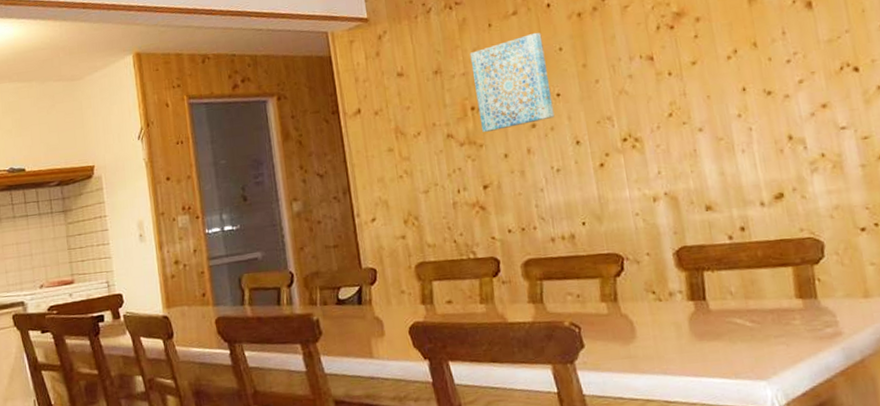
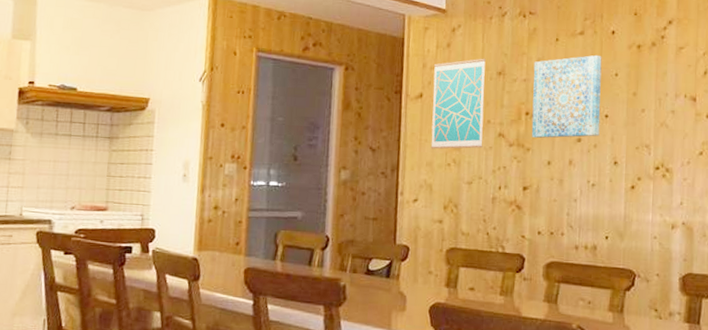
wall art: none [366,60,433,164] -> present [430,58,486,149]

